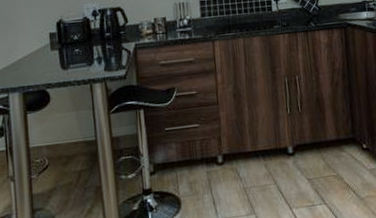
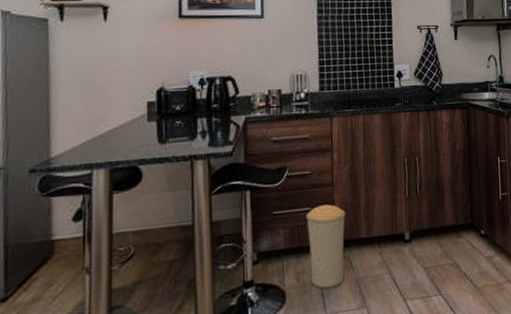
trash can: none [194,121,233,197] -> present [305,204,346,289]

